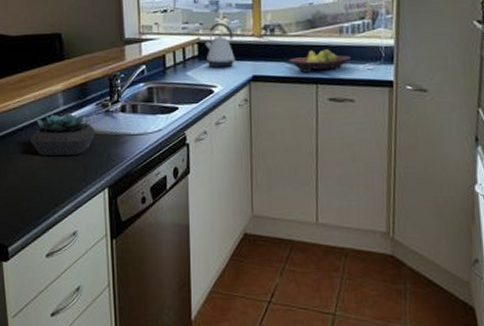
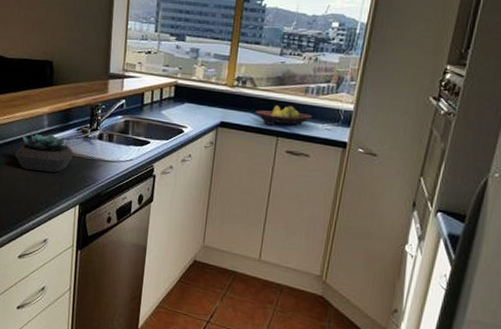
kettle: present [205,22,236,68] -> none [181,69,208,112]

